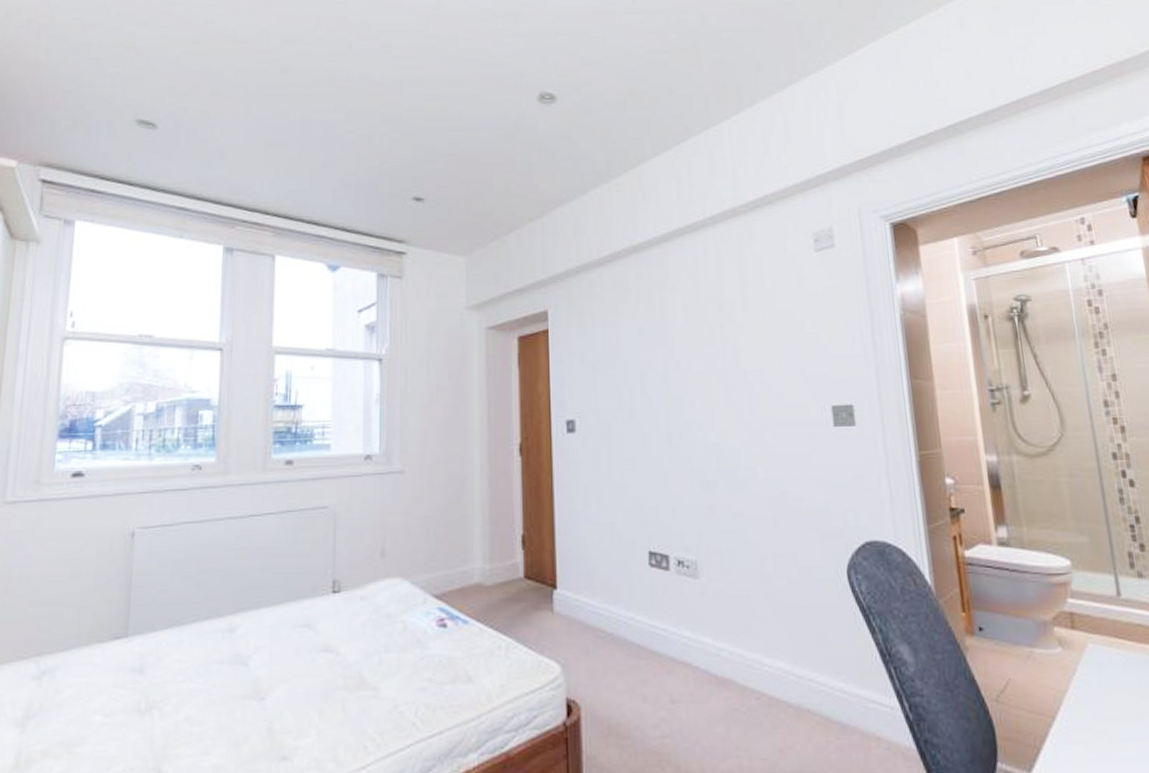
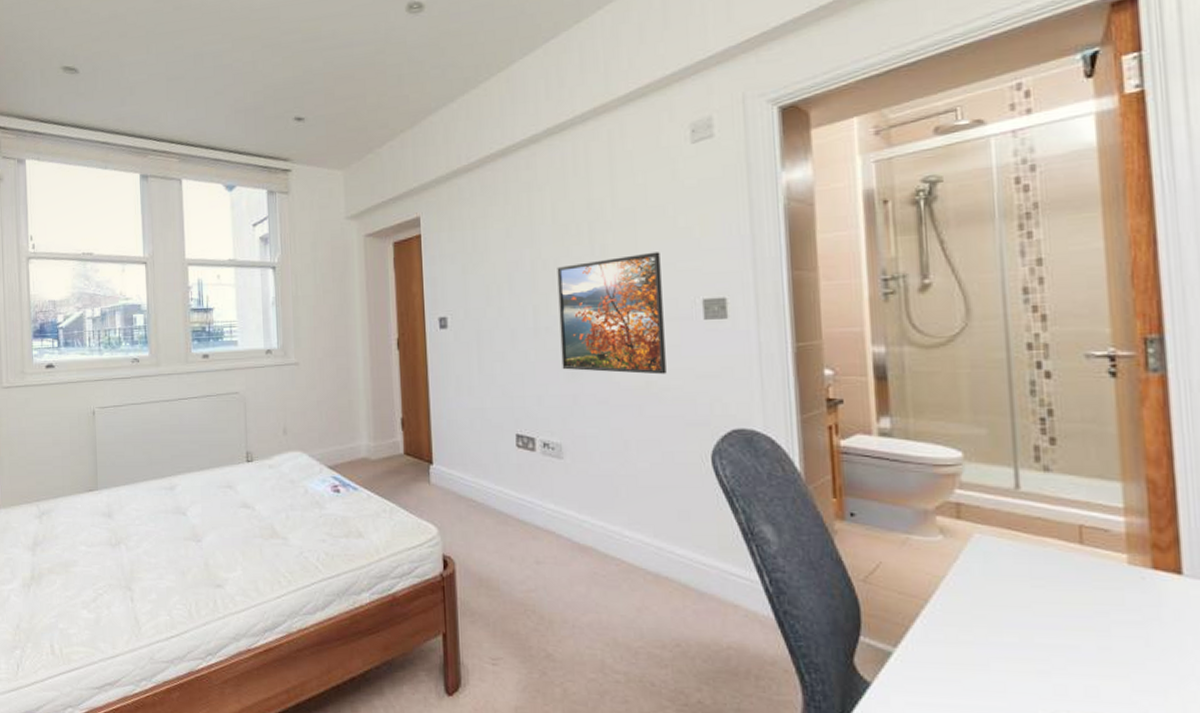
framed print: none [690,356,800,484] -> present [557,252,667,375]

